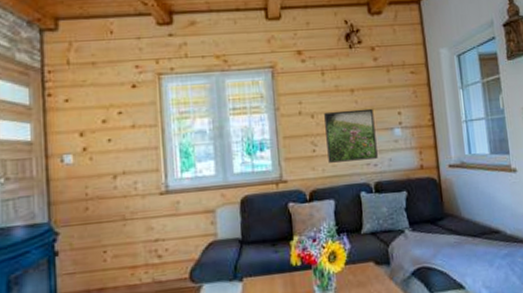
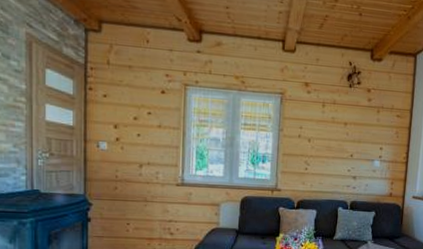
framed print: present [324,108,378,163] -> none [316,138,360,183]

